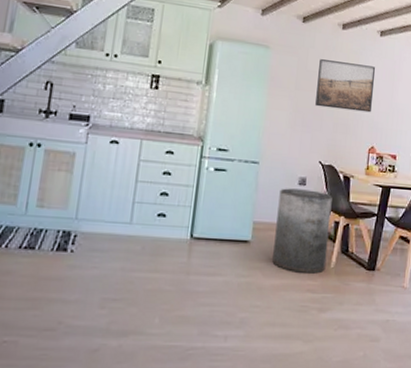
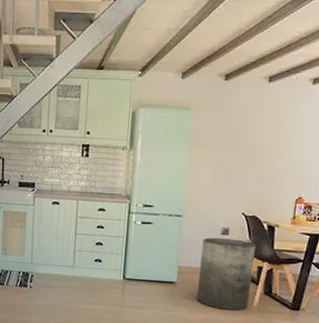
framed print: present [315,59,375,113] -> none [238,115,305,164]

